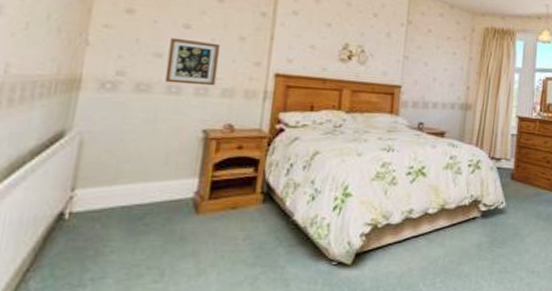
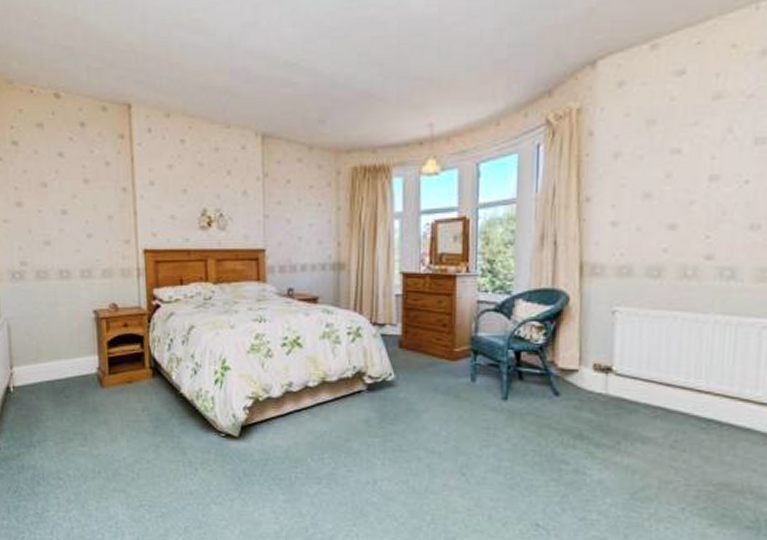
picture frame: present [164,37,221,86] -> none [54,224,96,268]

